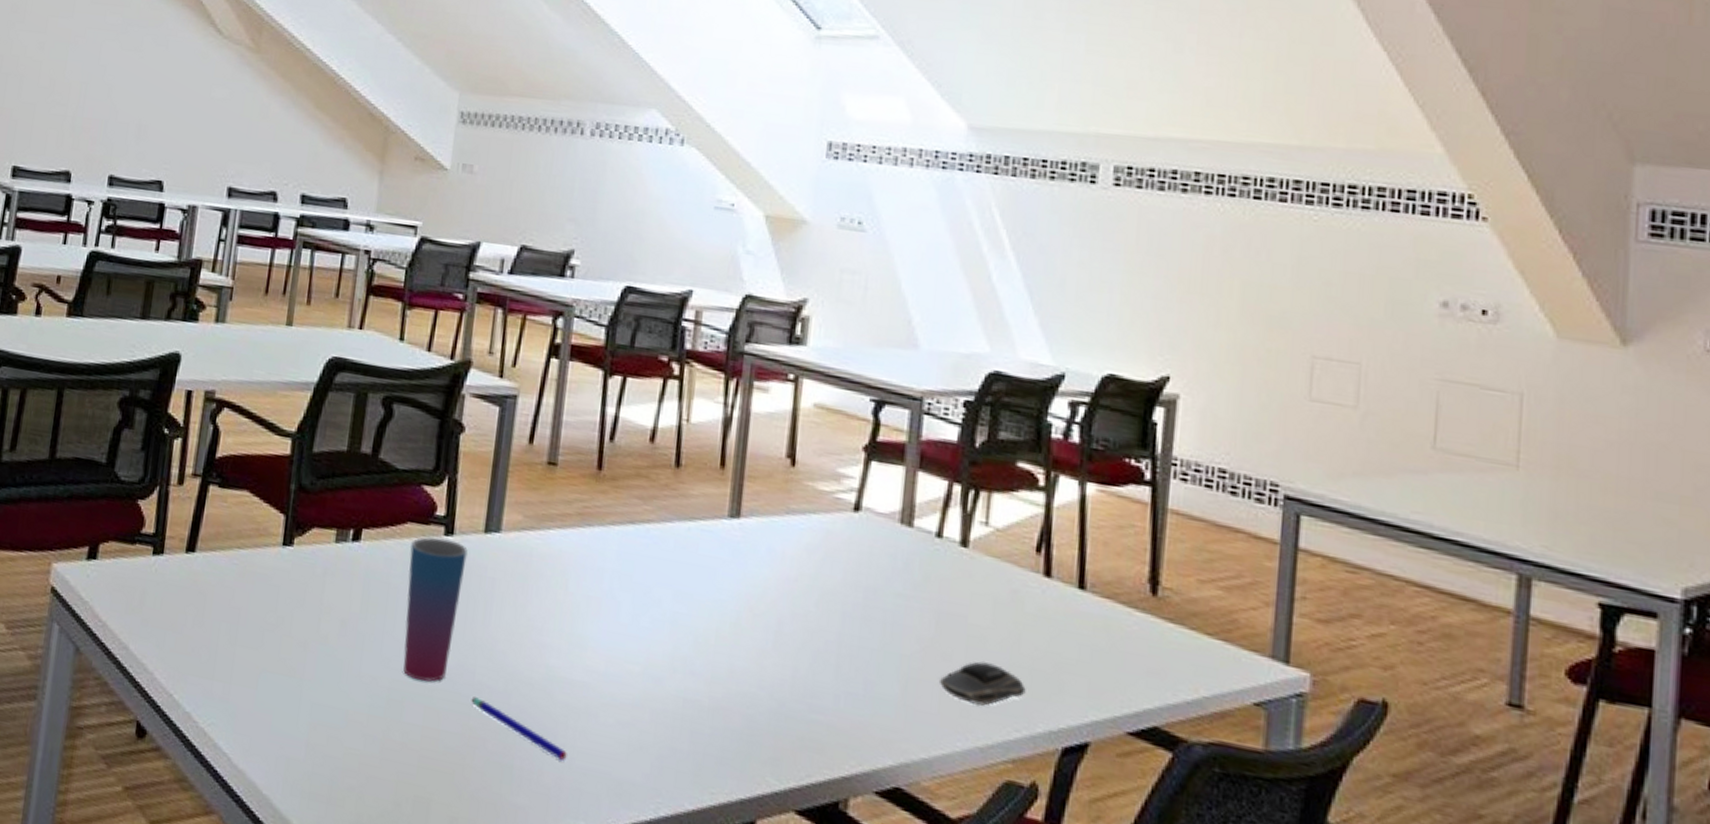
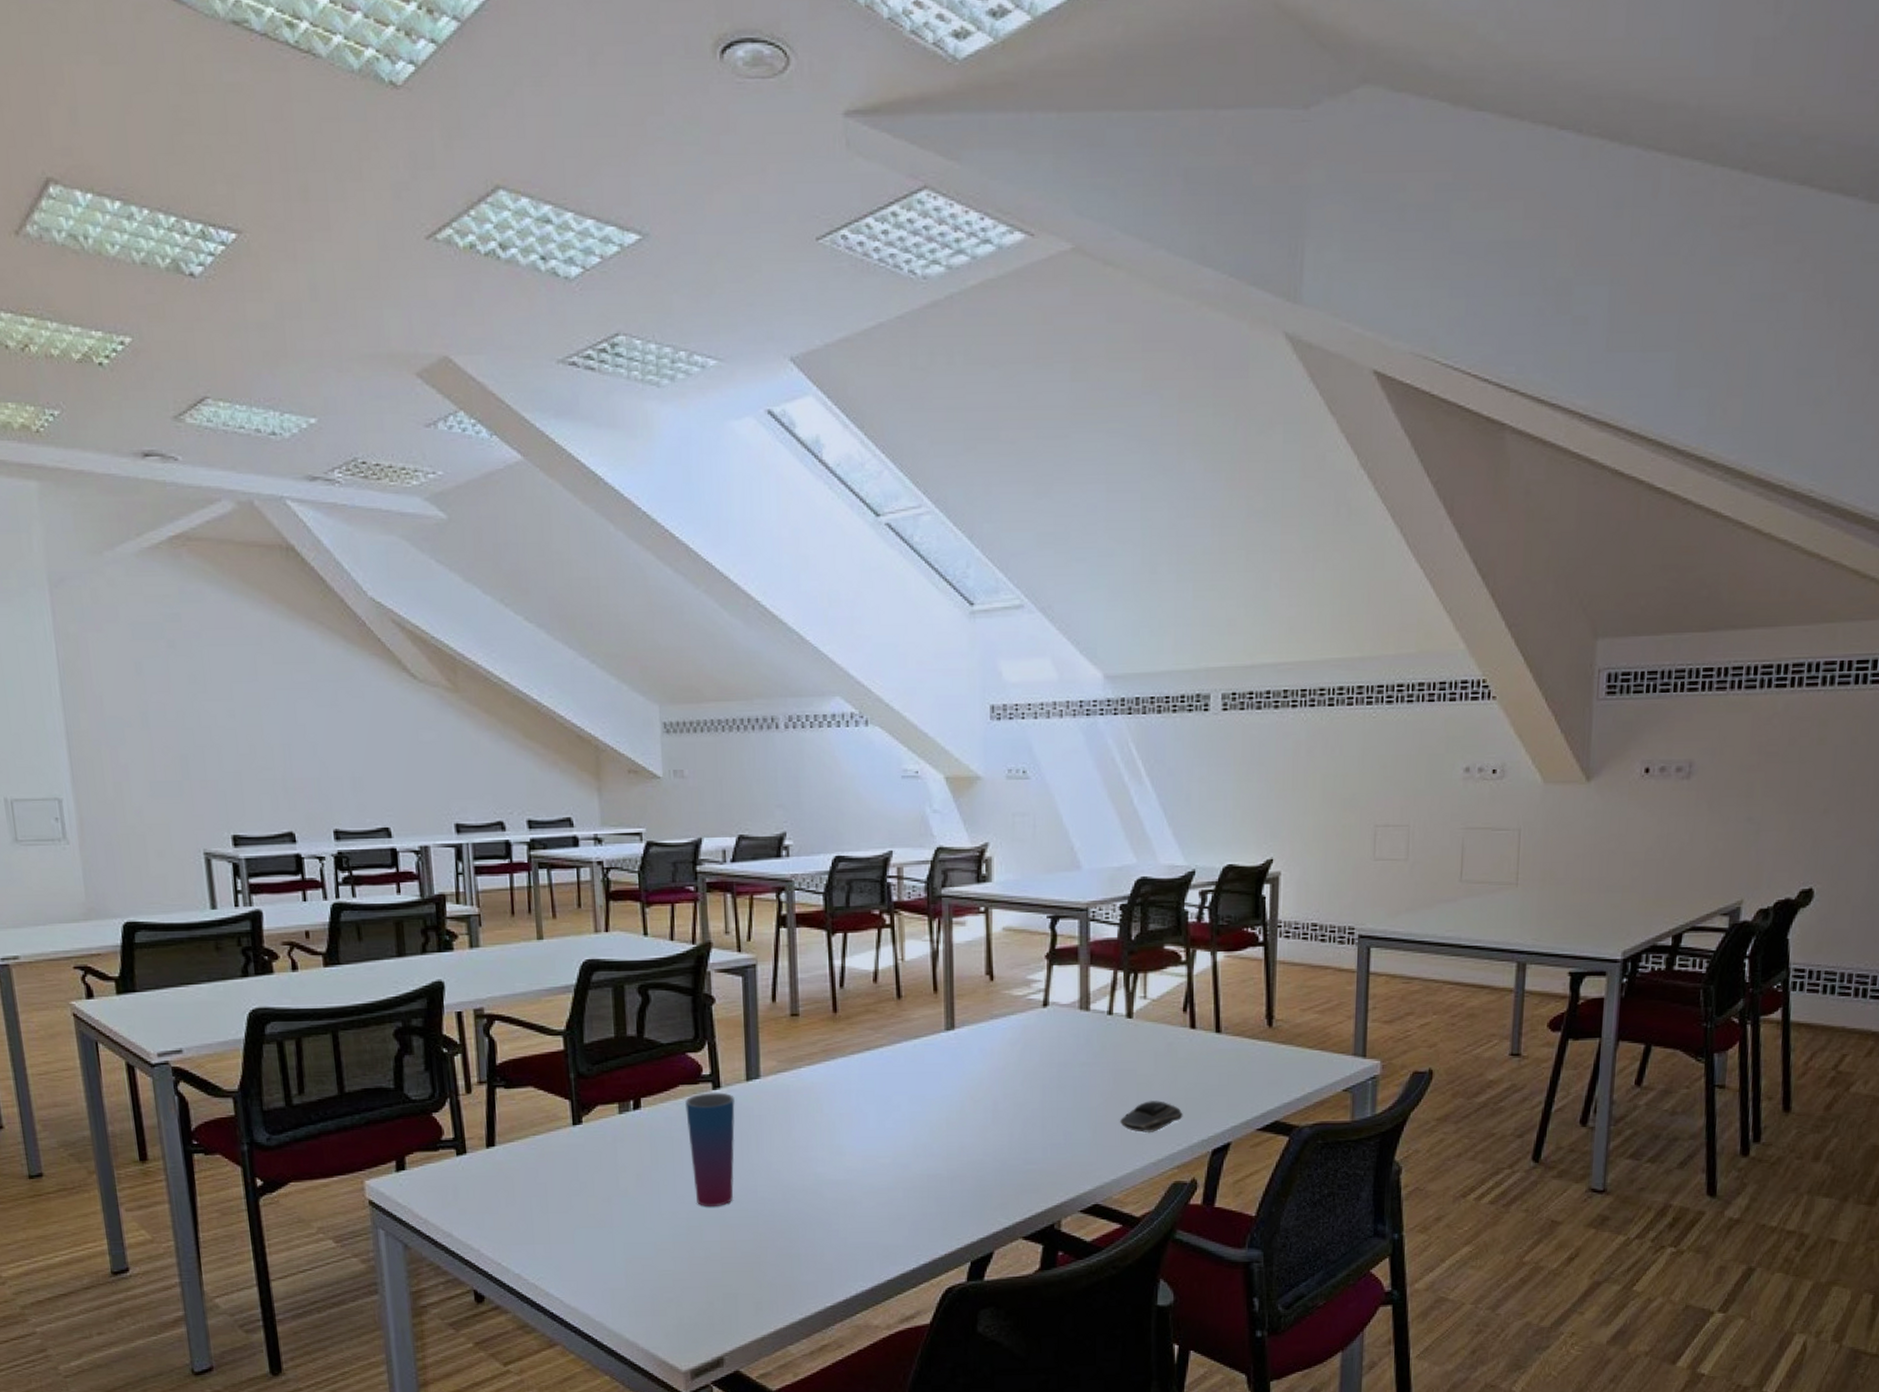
pen: present [471,697,567,761] -> none [757,1210,842,1242]

